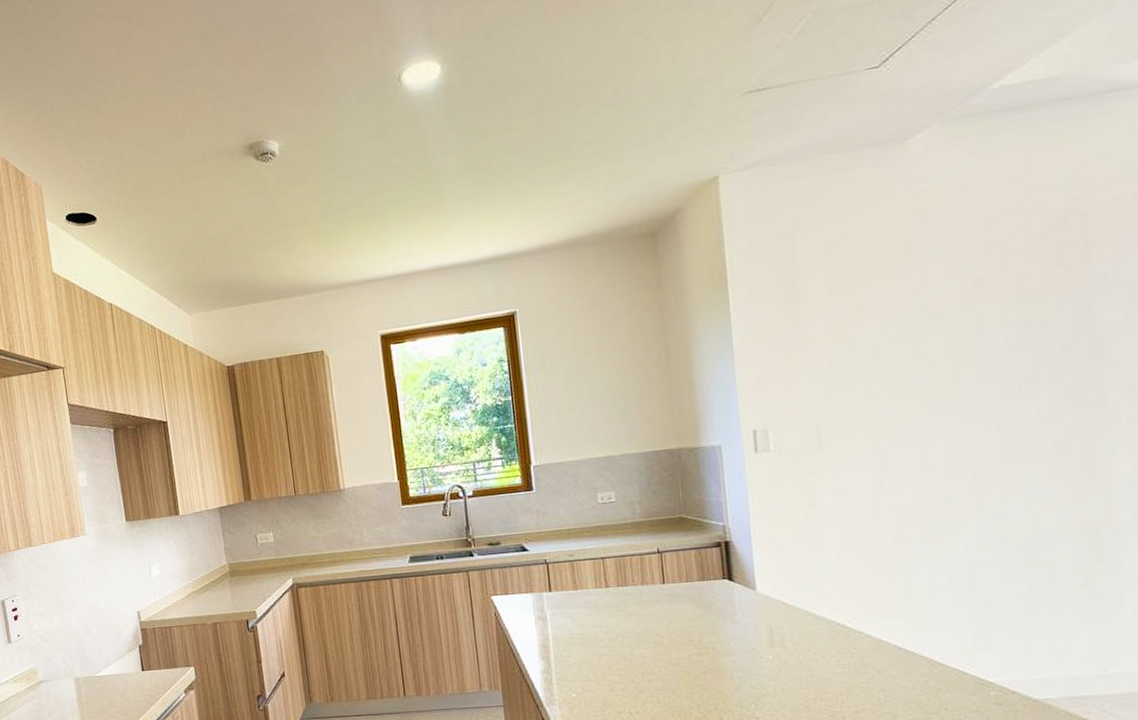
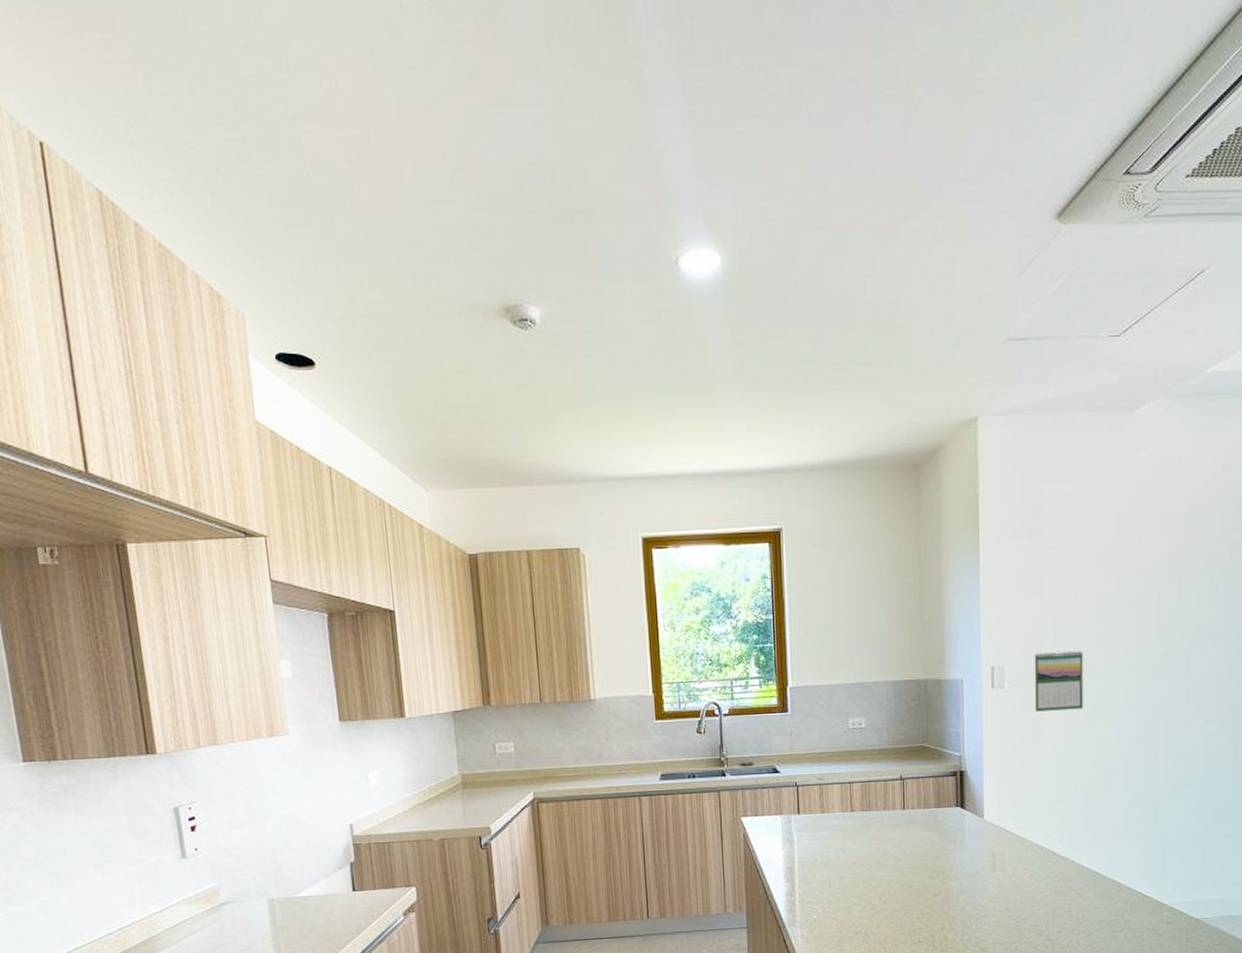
calendar: none [802,405,867,474] -> present [1034,650,1083,712]

